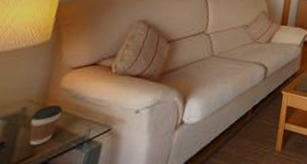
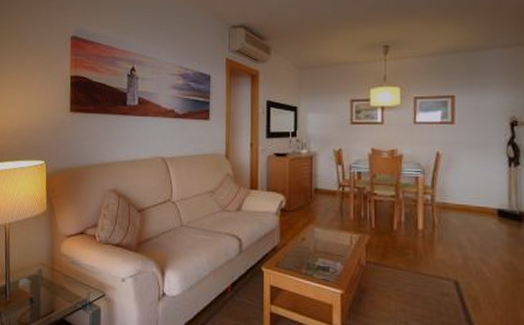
coffee cup: present [29,106,64,146] -> none [46,269,67,304]

